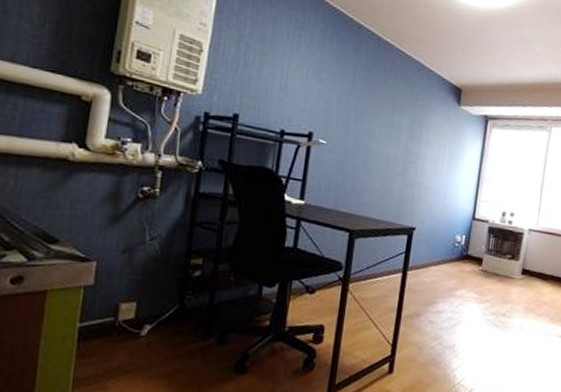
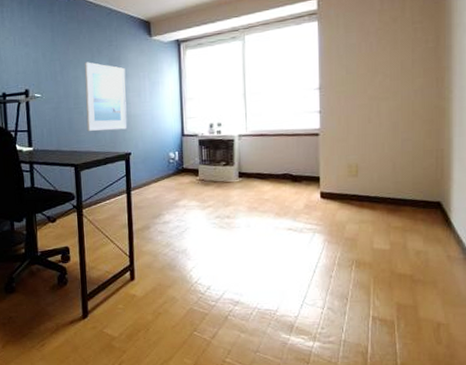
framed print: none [372,116,427,201] -> present [84,62,127,131]

